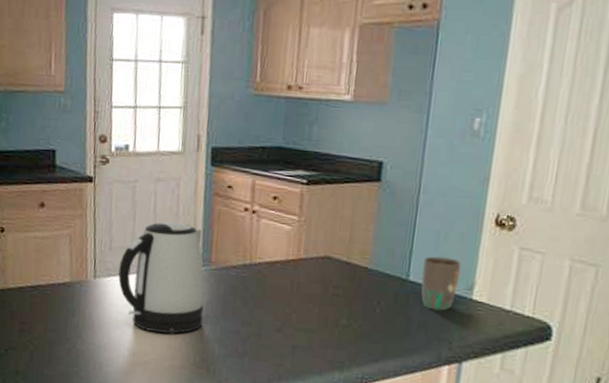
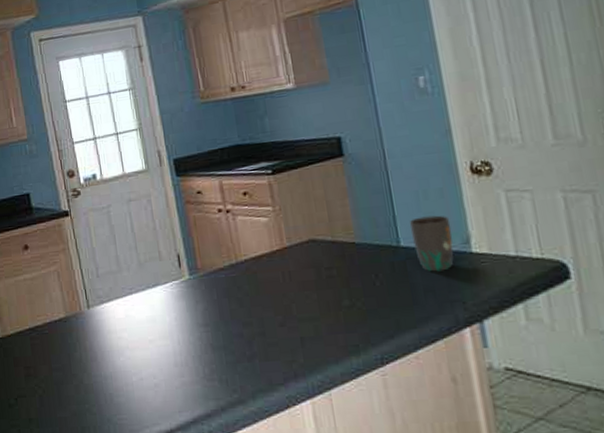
kettle: present [118,221,204,334] -> none [109,236,204,352]

